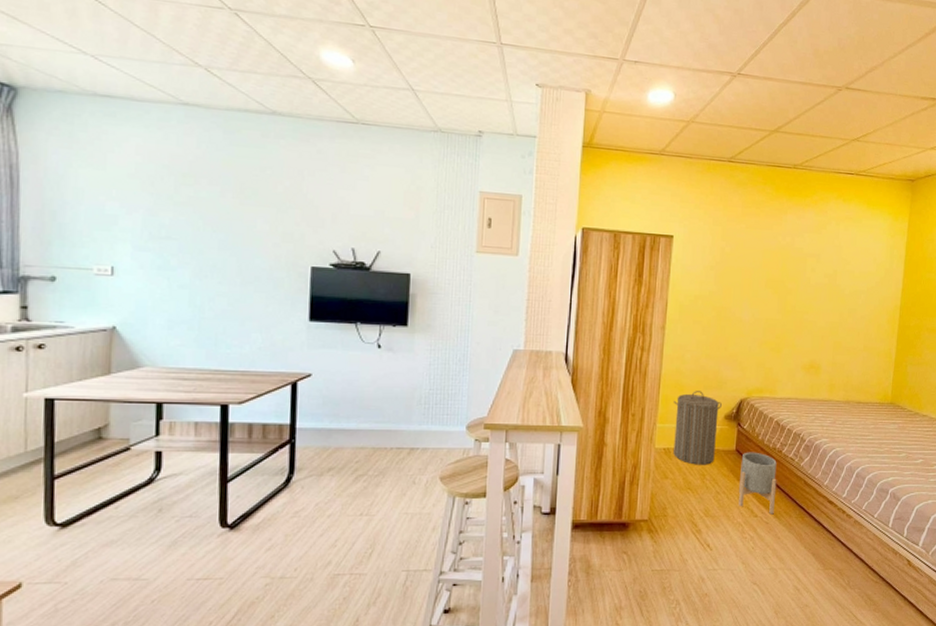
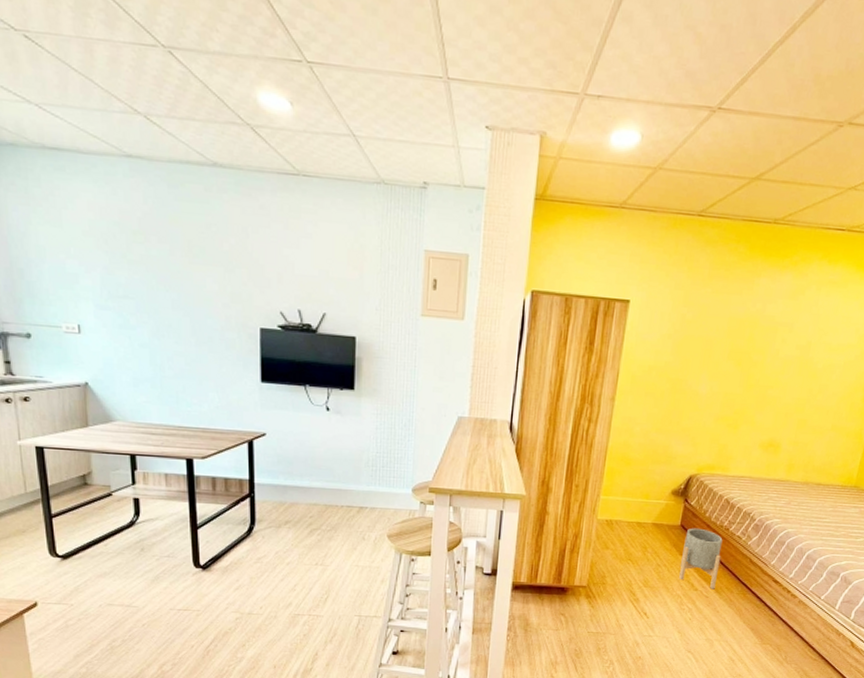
laundry hamper: present [674,391,722,465] -> none [616,465,670,538]

